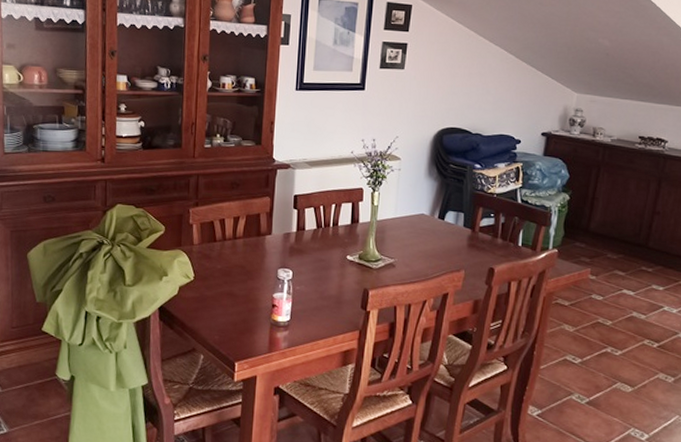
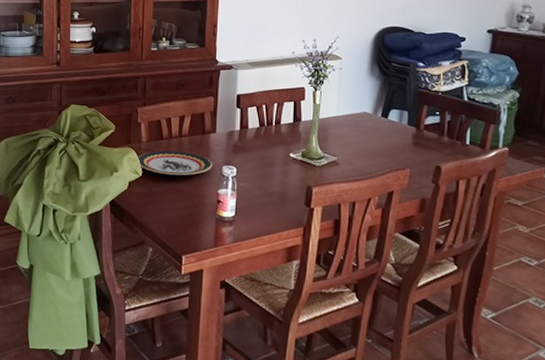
plate: none [188,253,268,280] -> present [137,150,213,176]

